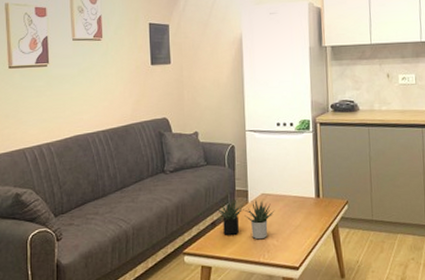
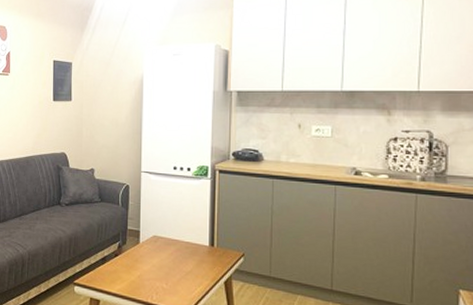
succulent plant: present [216,199,275,240] -> none [107,237,166,281]

